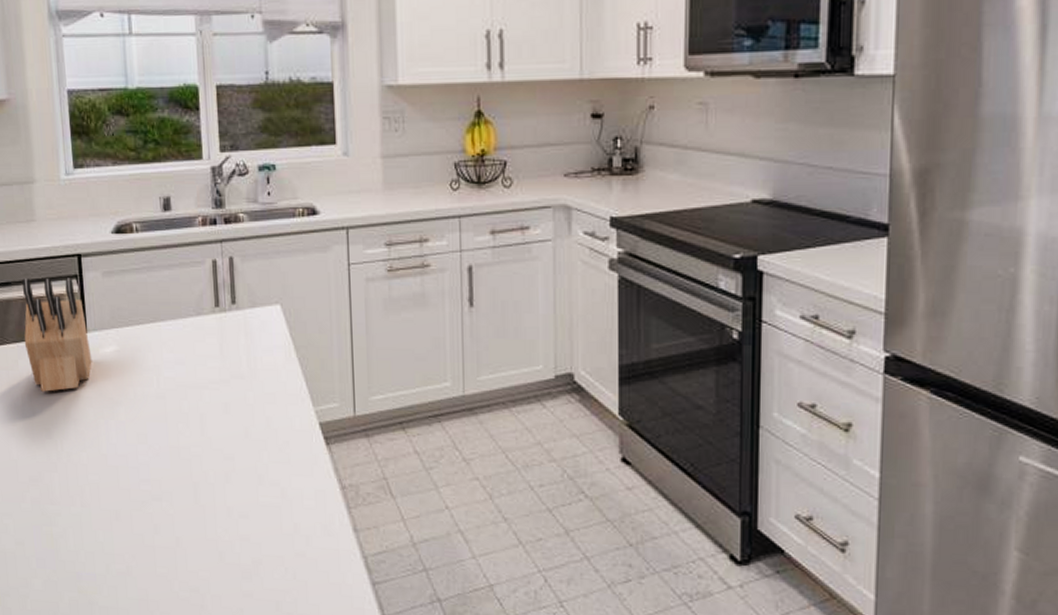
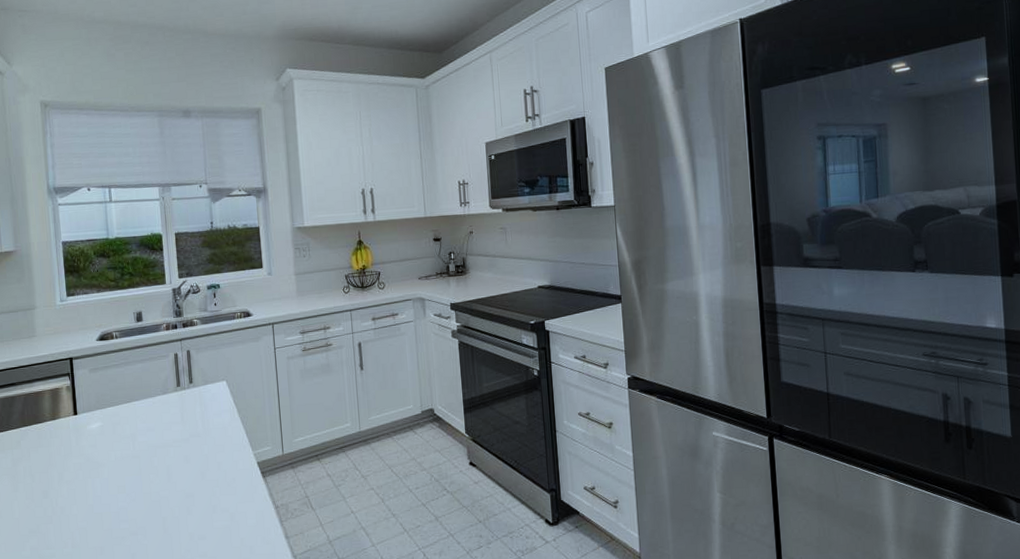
knife block: present [22,278,92,392] -> none [25,375,81,463]

